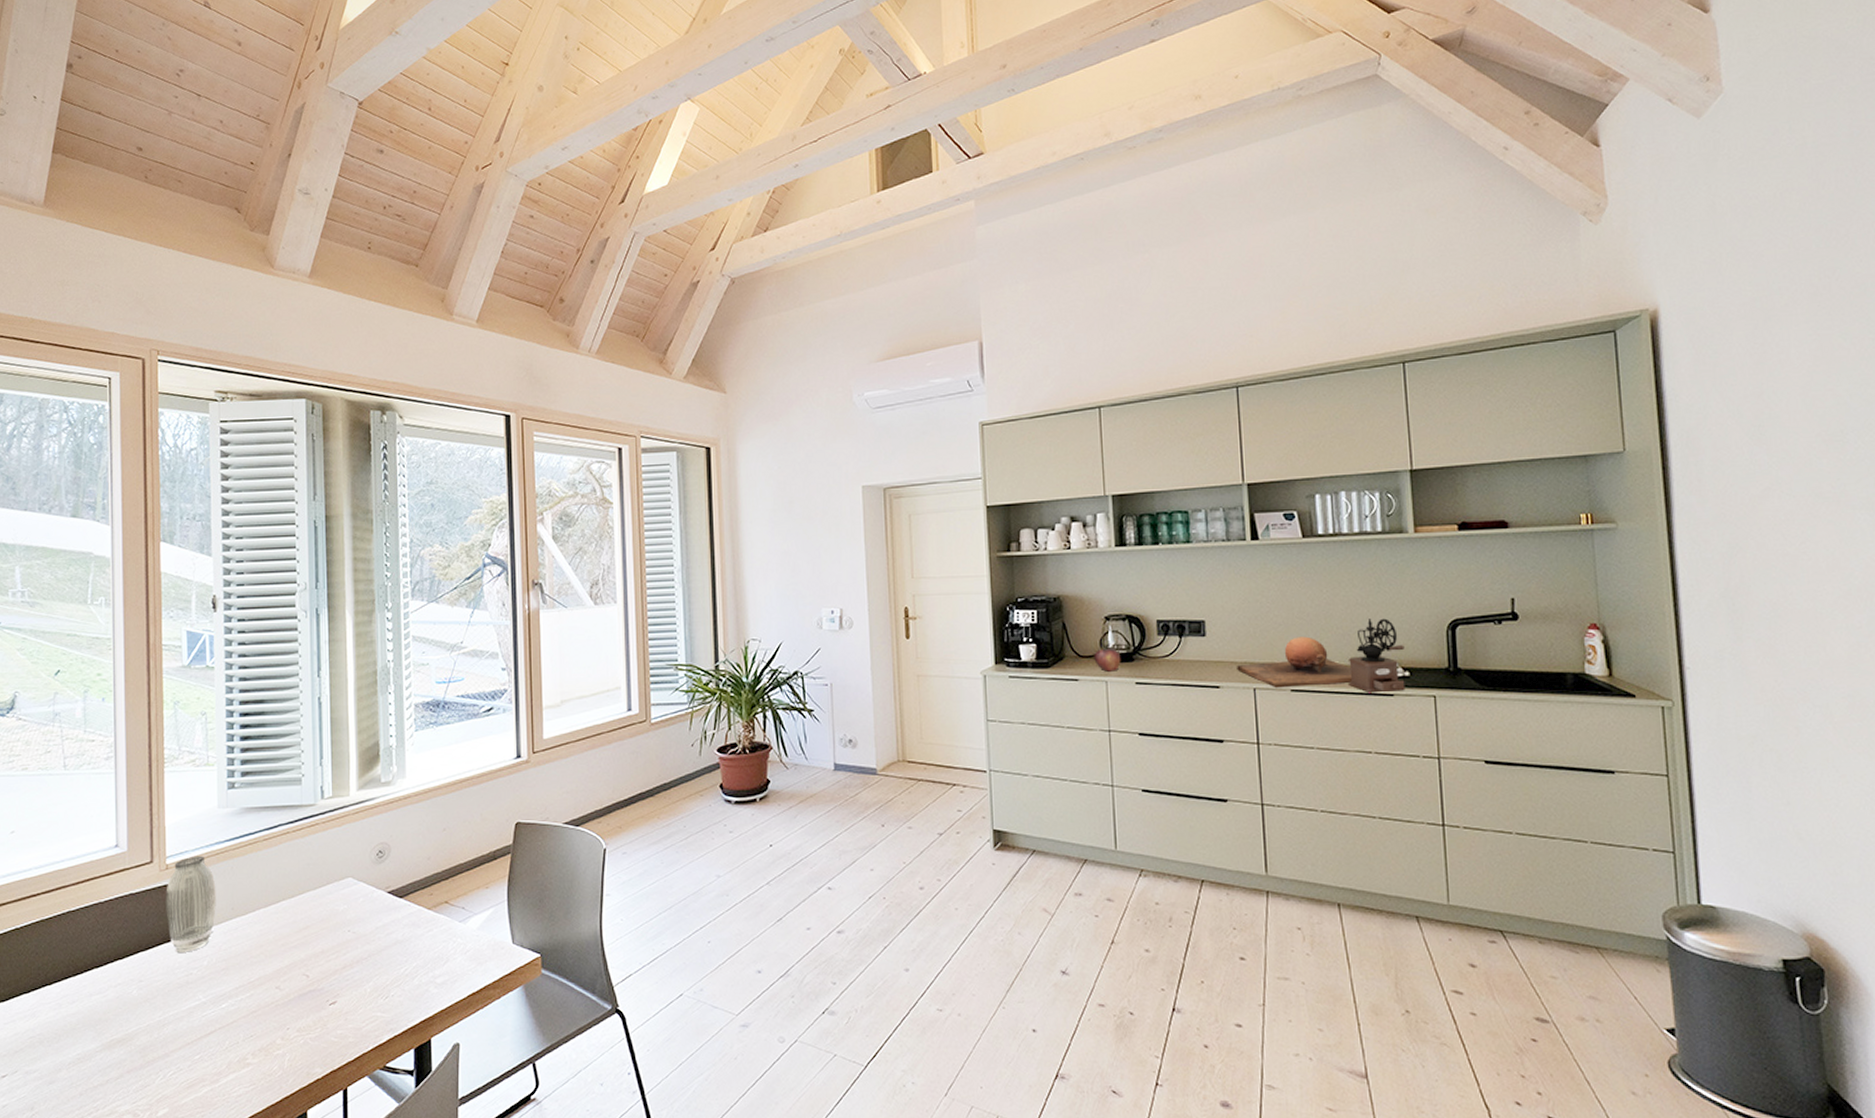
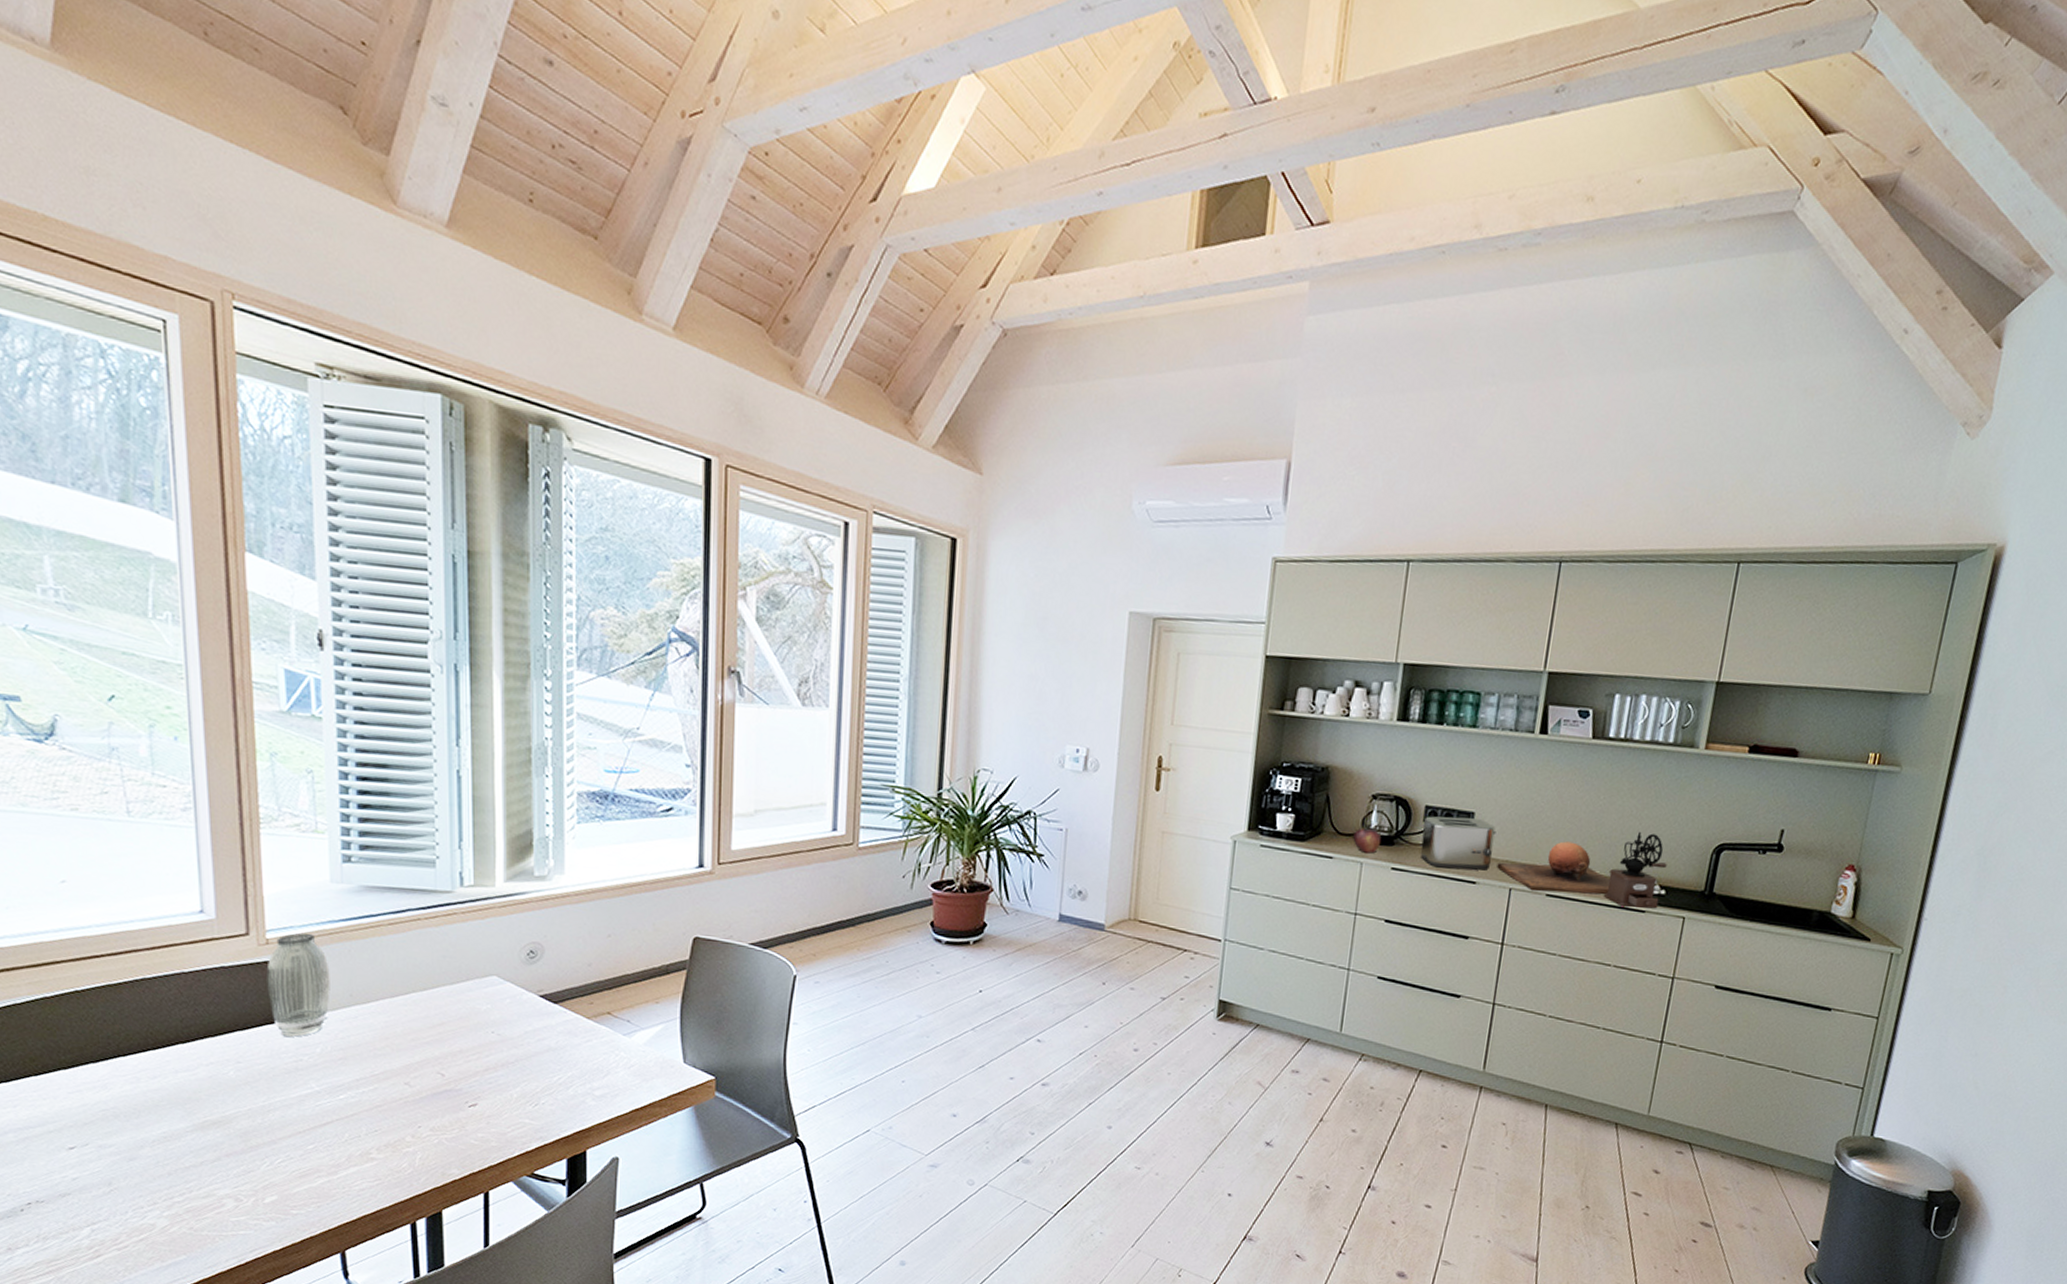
toaster: none [1158,626,1231,678] -> present [1420,816,1496,871]

